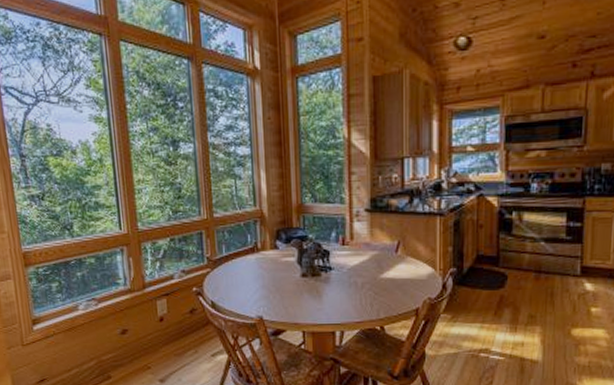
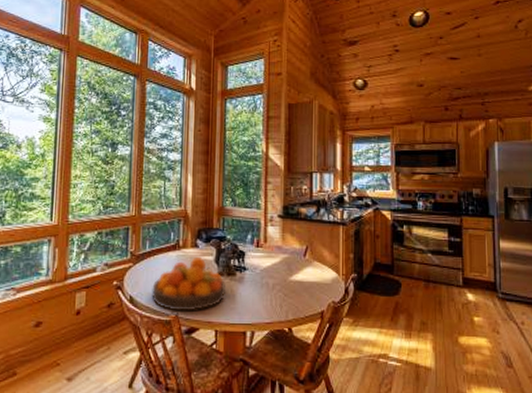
fruit bowl: none [233,259,311,314] -> present [151,257,225,312]

